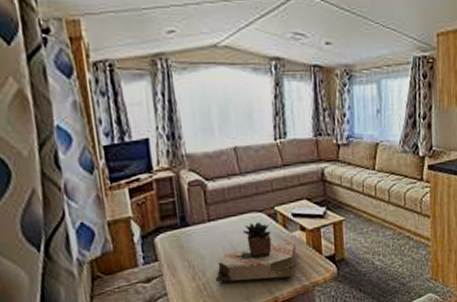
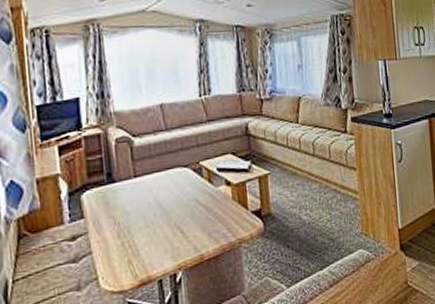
succulent plant: present [216,222,297,283] -> none [141,177,222,240]

